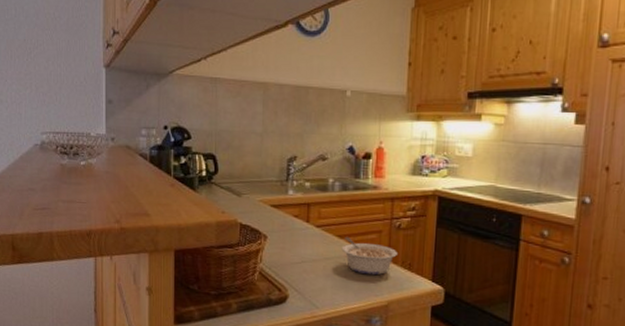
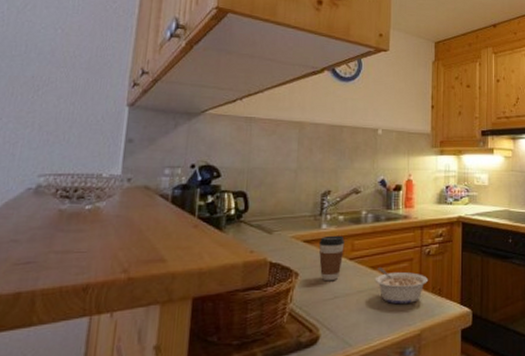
coffee cup: none [285,201,311,246] -> present [318,235,345,281]

